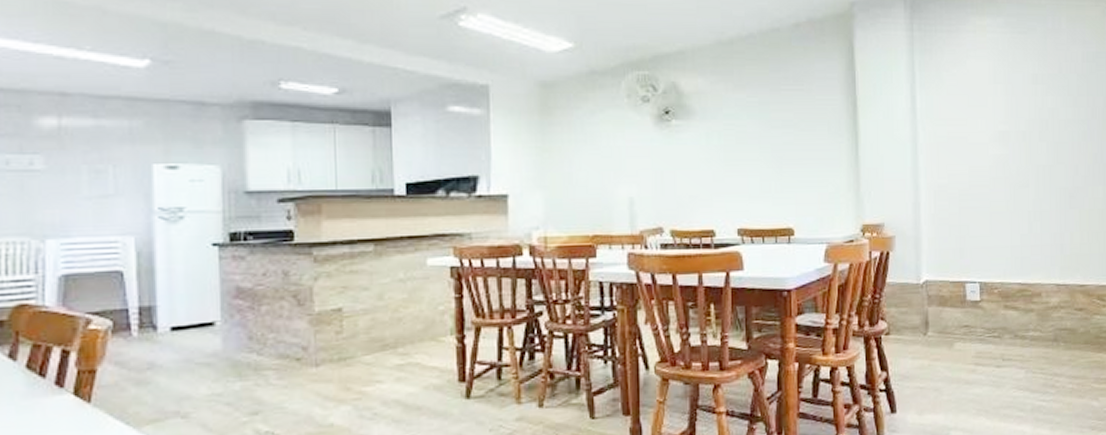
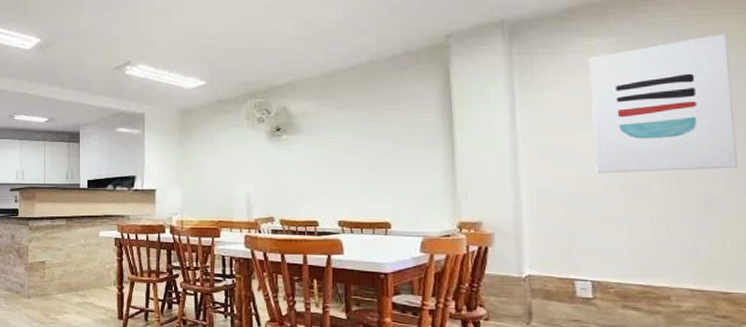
wall art: none [980,20,1094,167] -> present [588,33,737,174]

